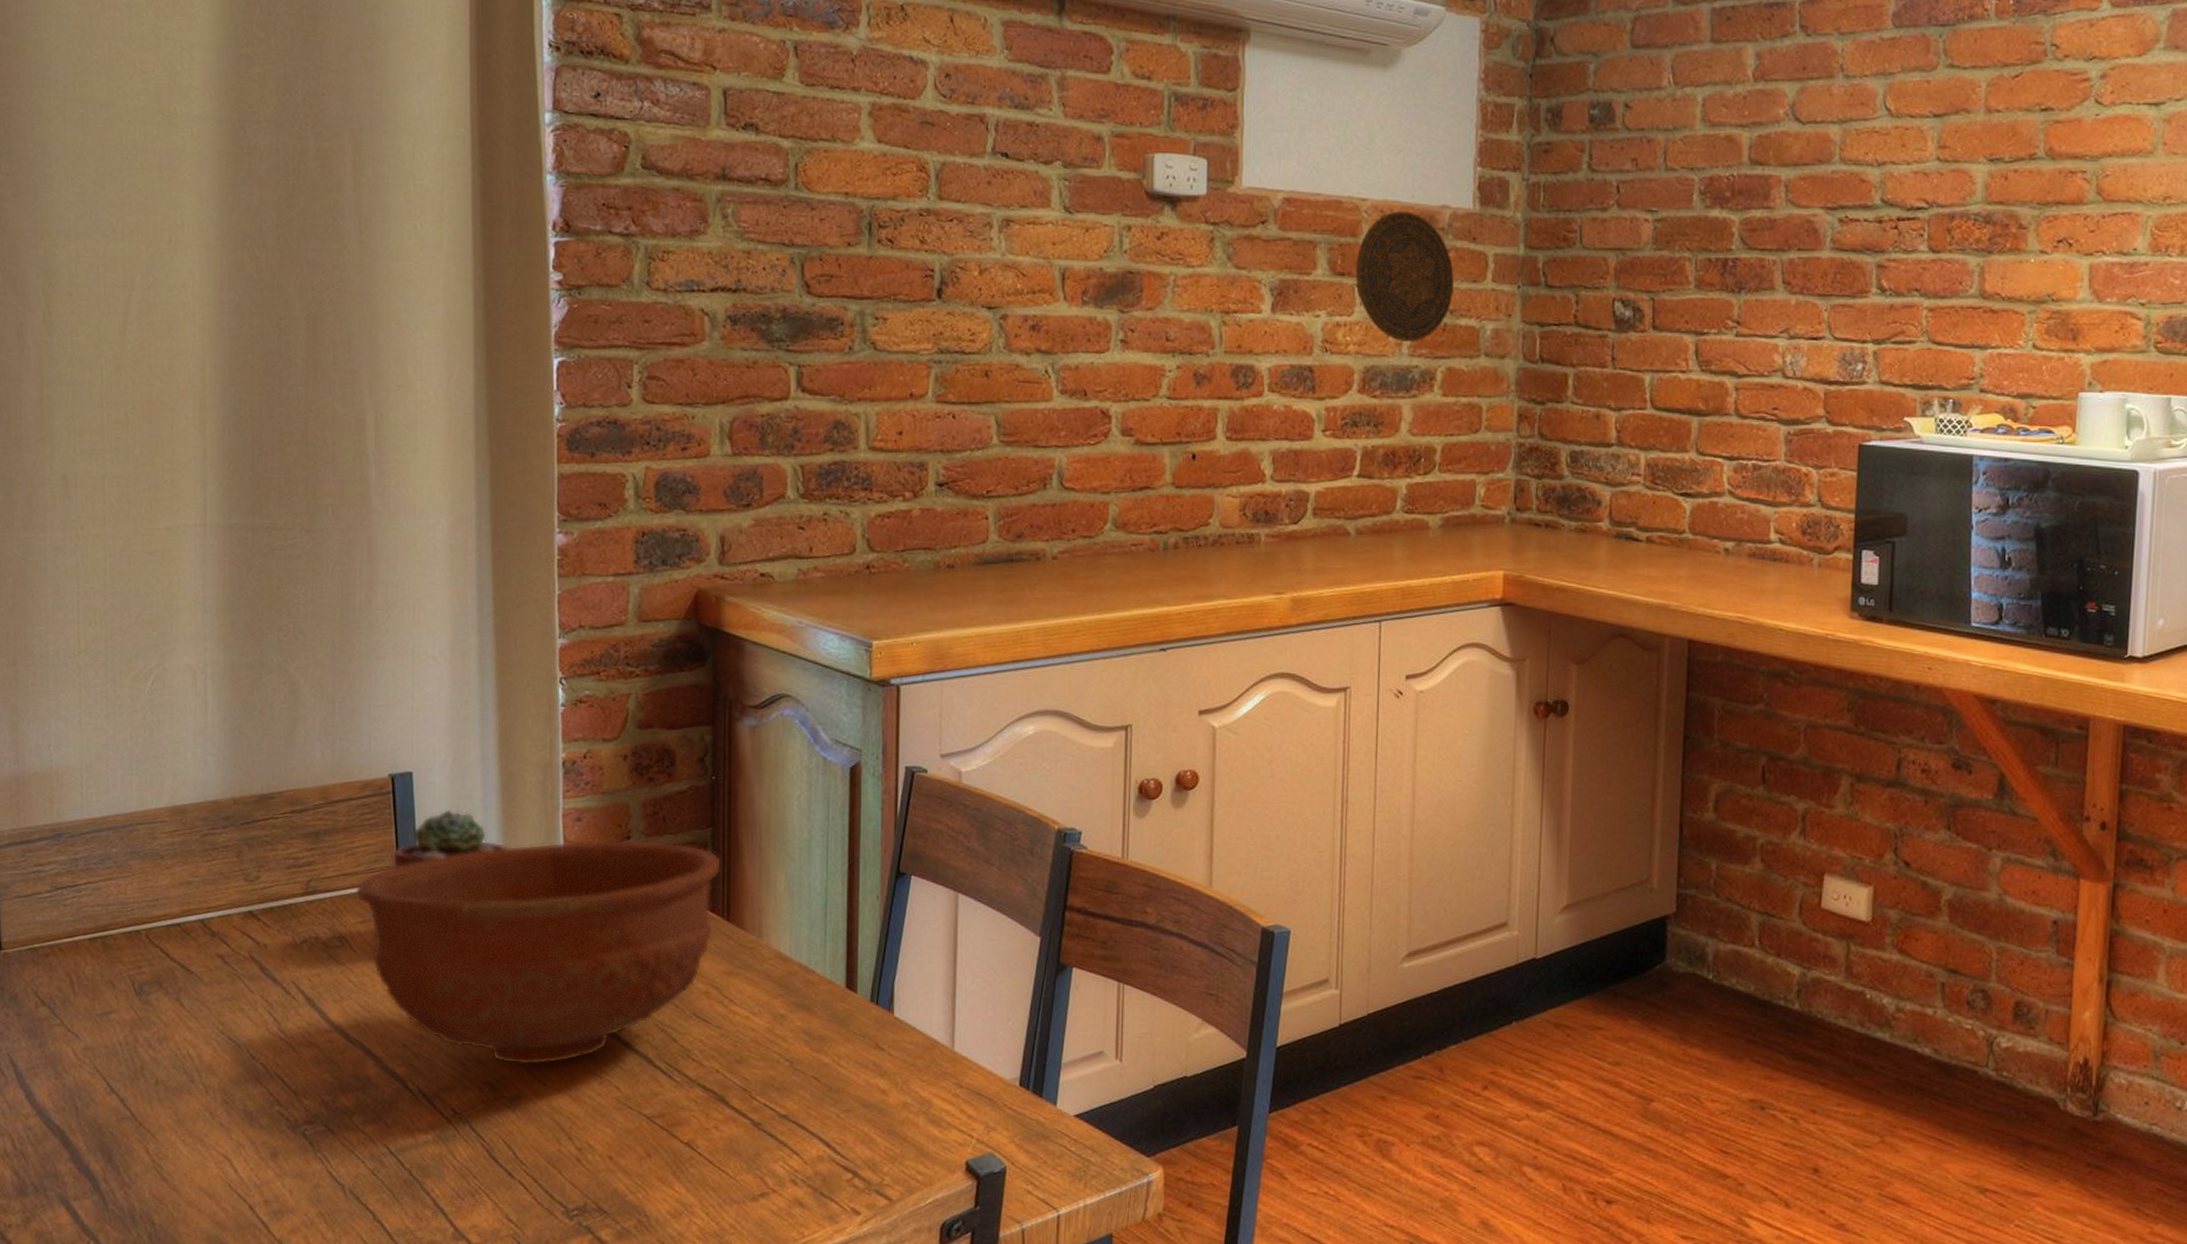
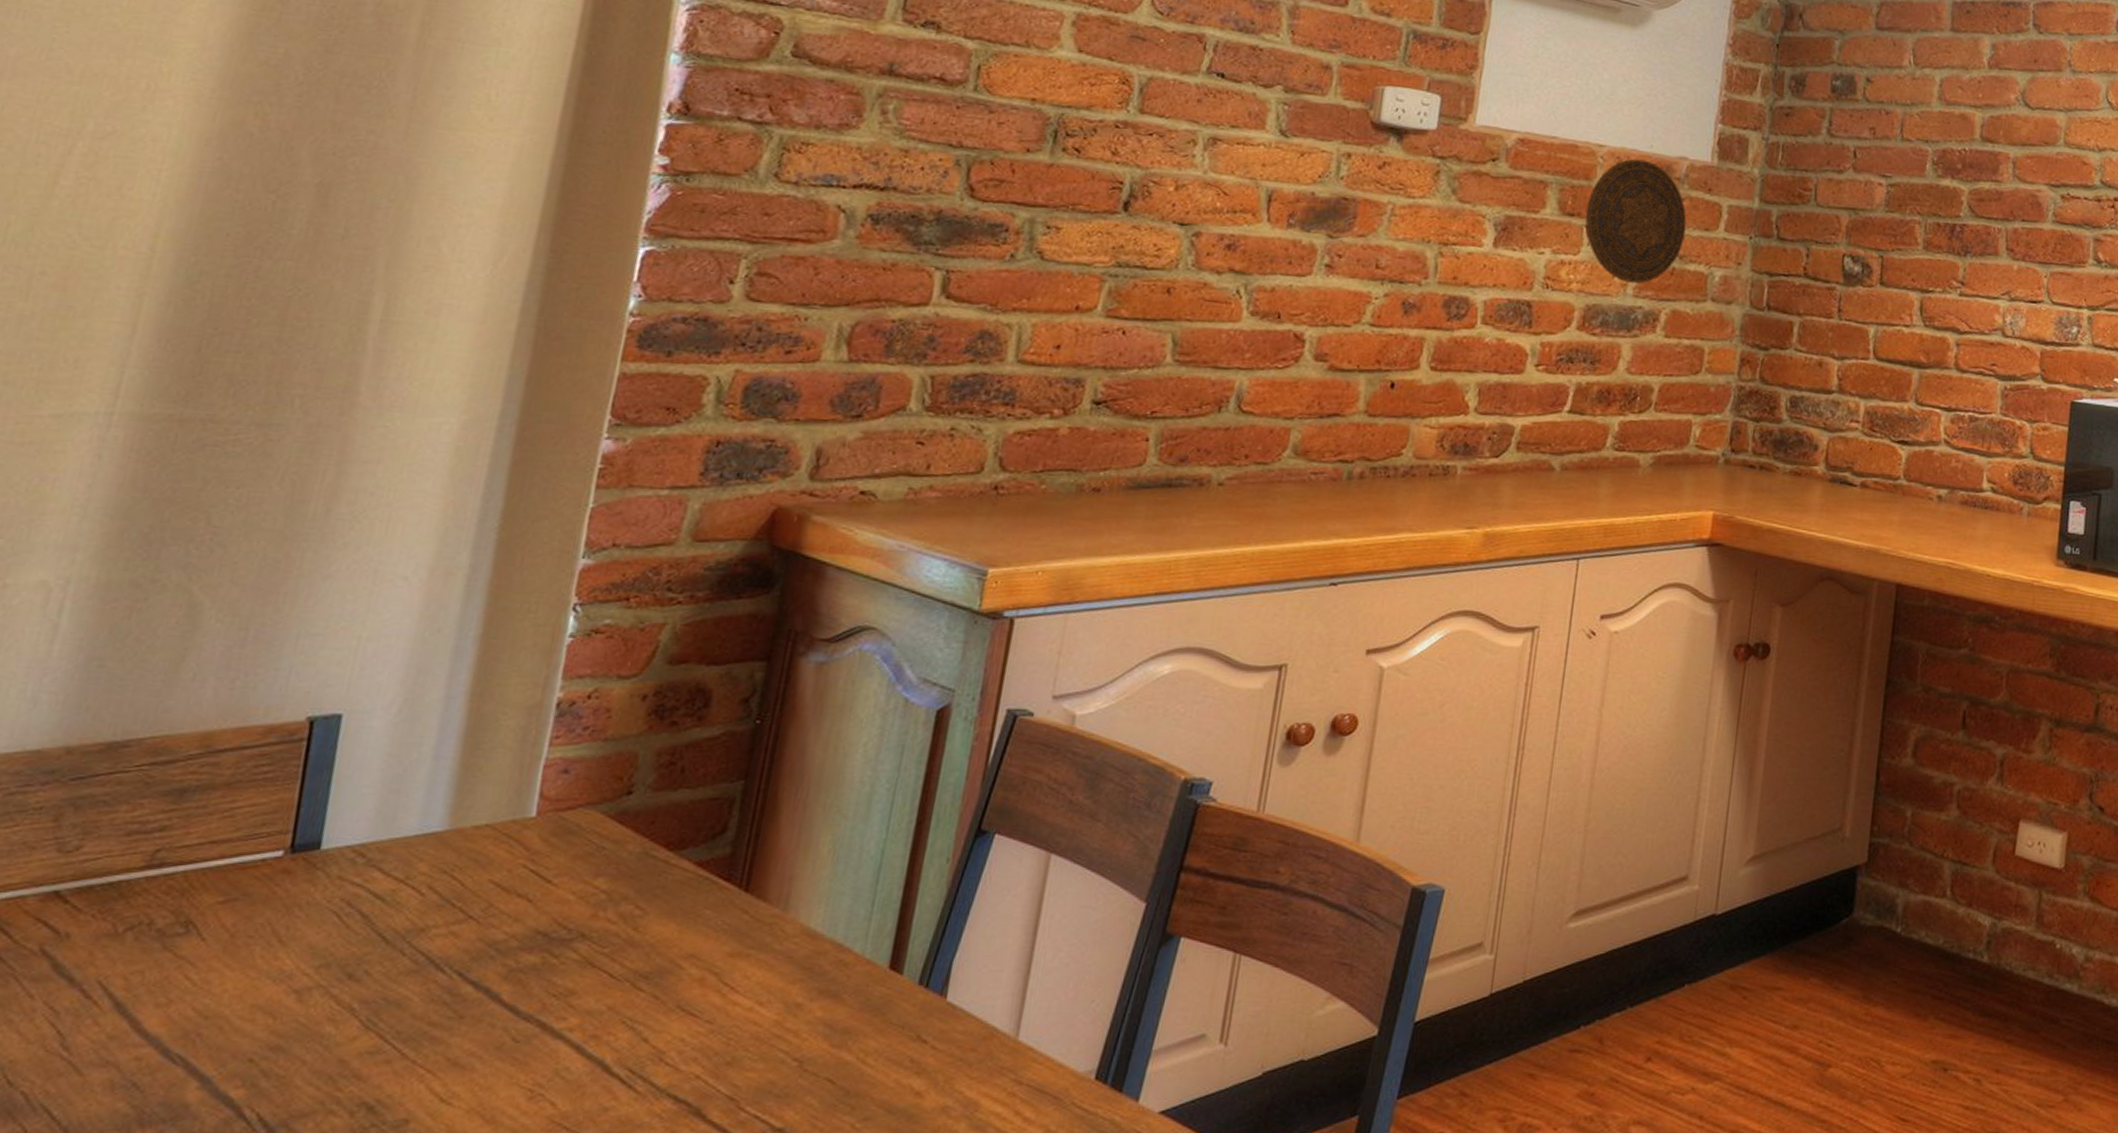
bowl: present [356,839,722,1066] -> none [223,795,751,1080]
potted succulent: present [392,809,510,868] -> none [285,759,462,833]

